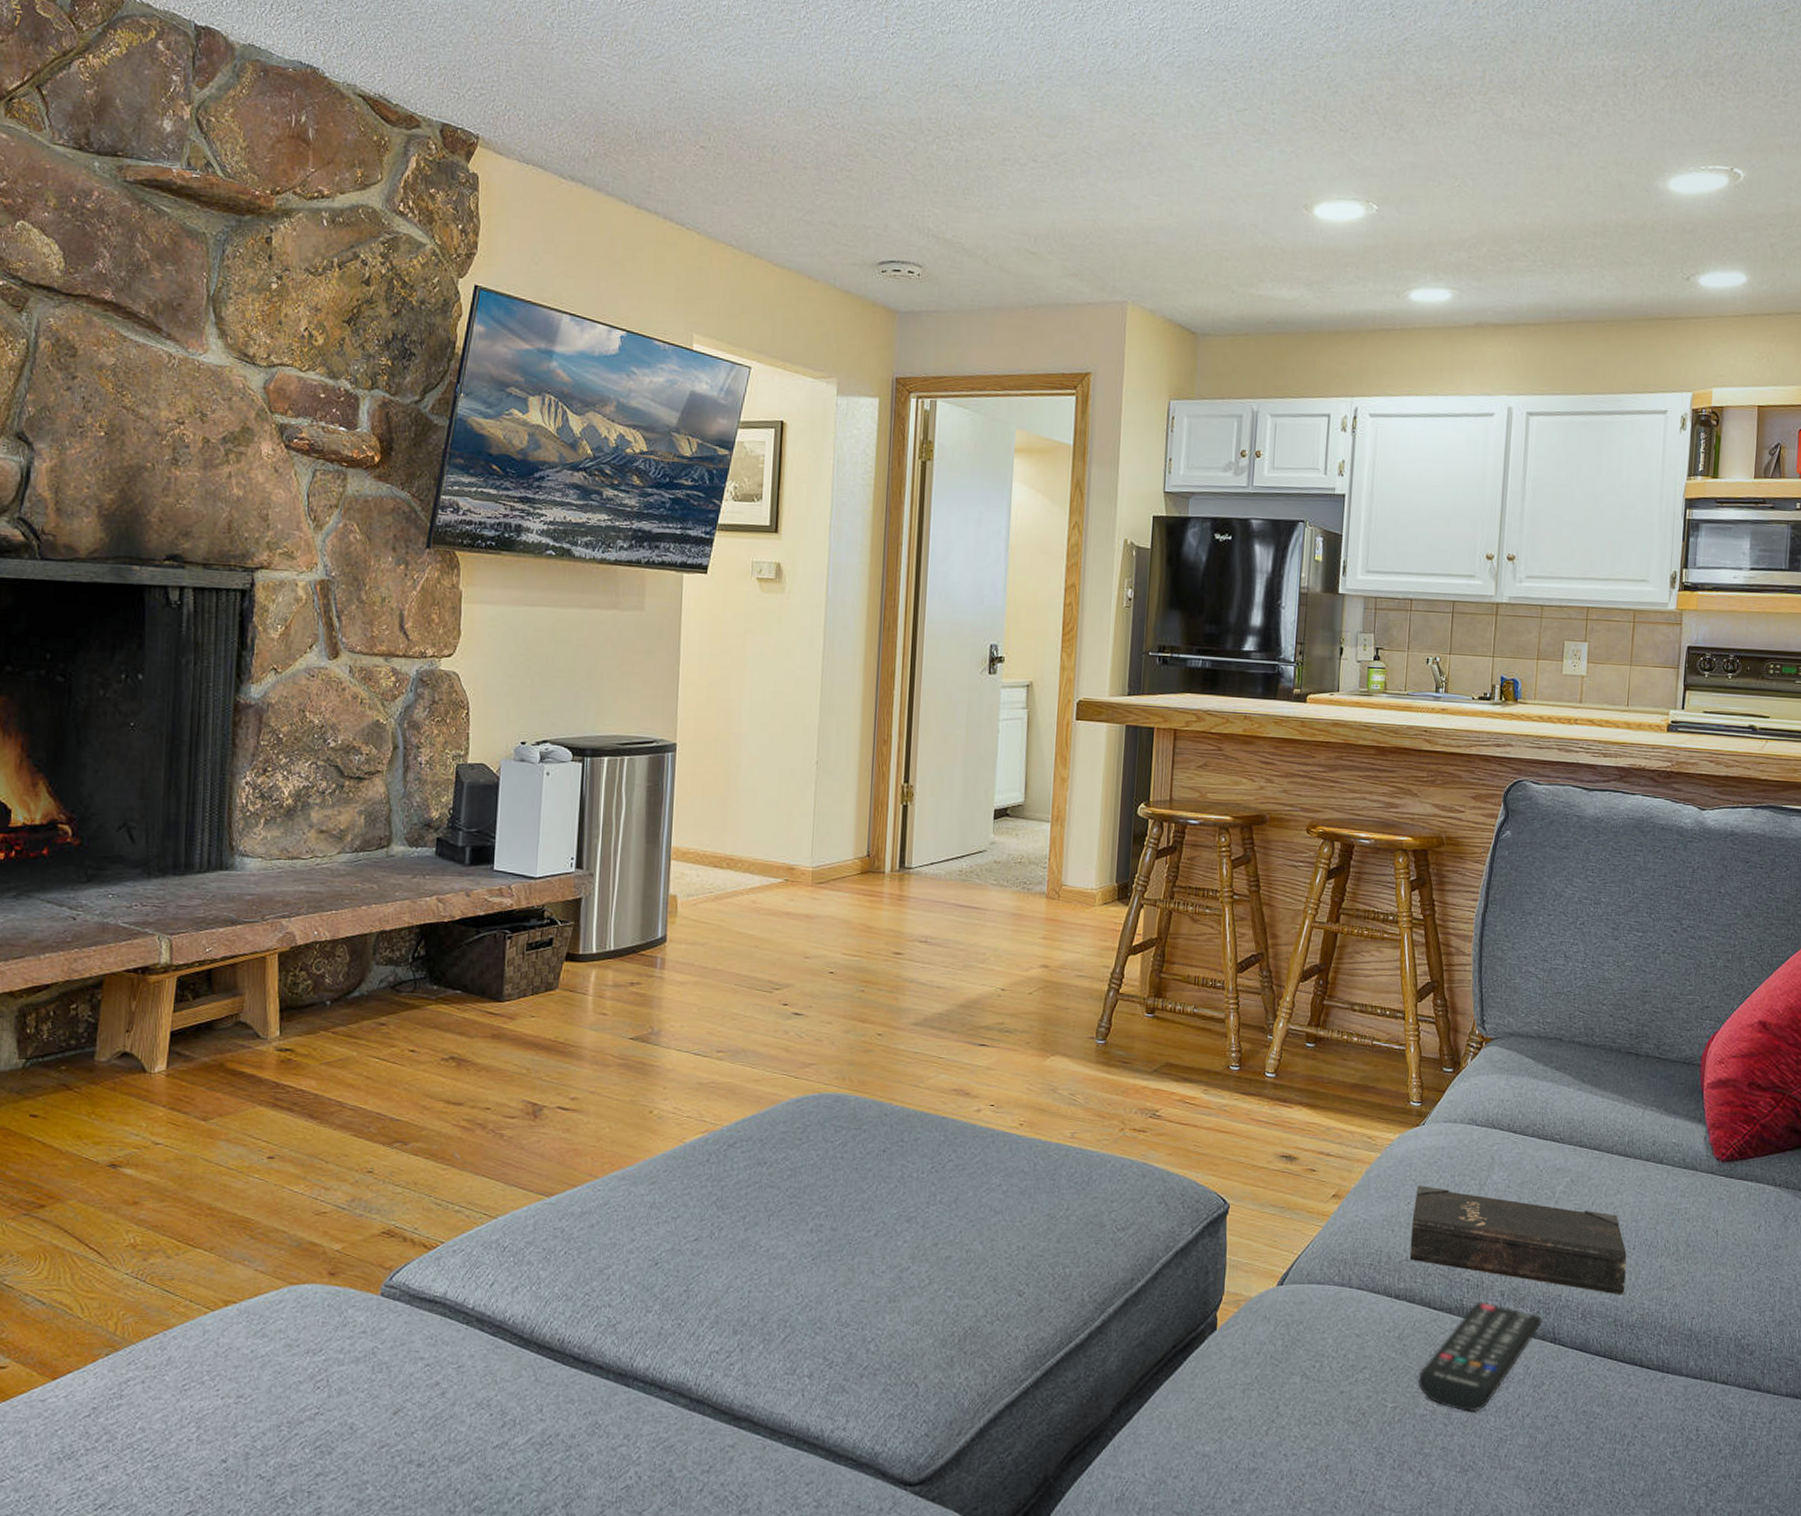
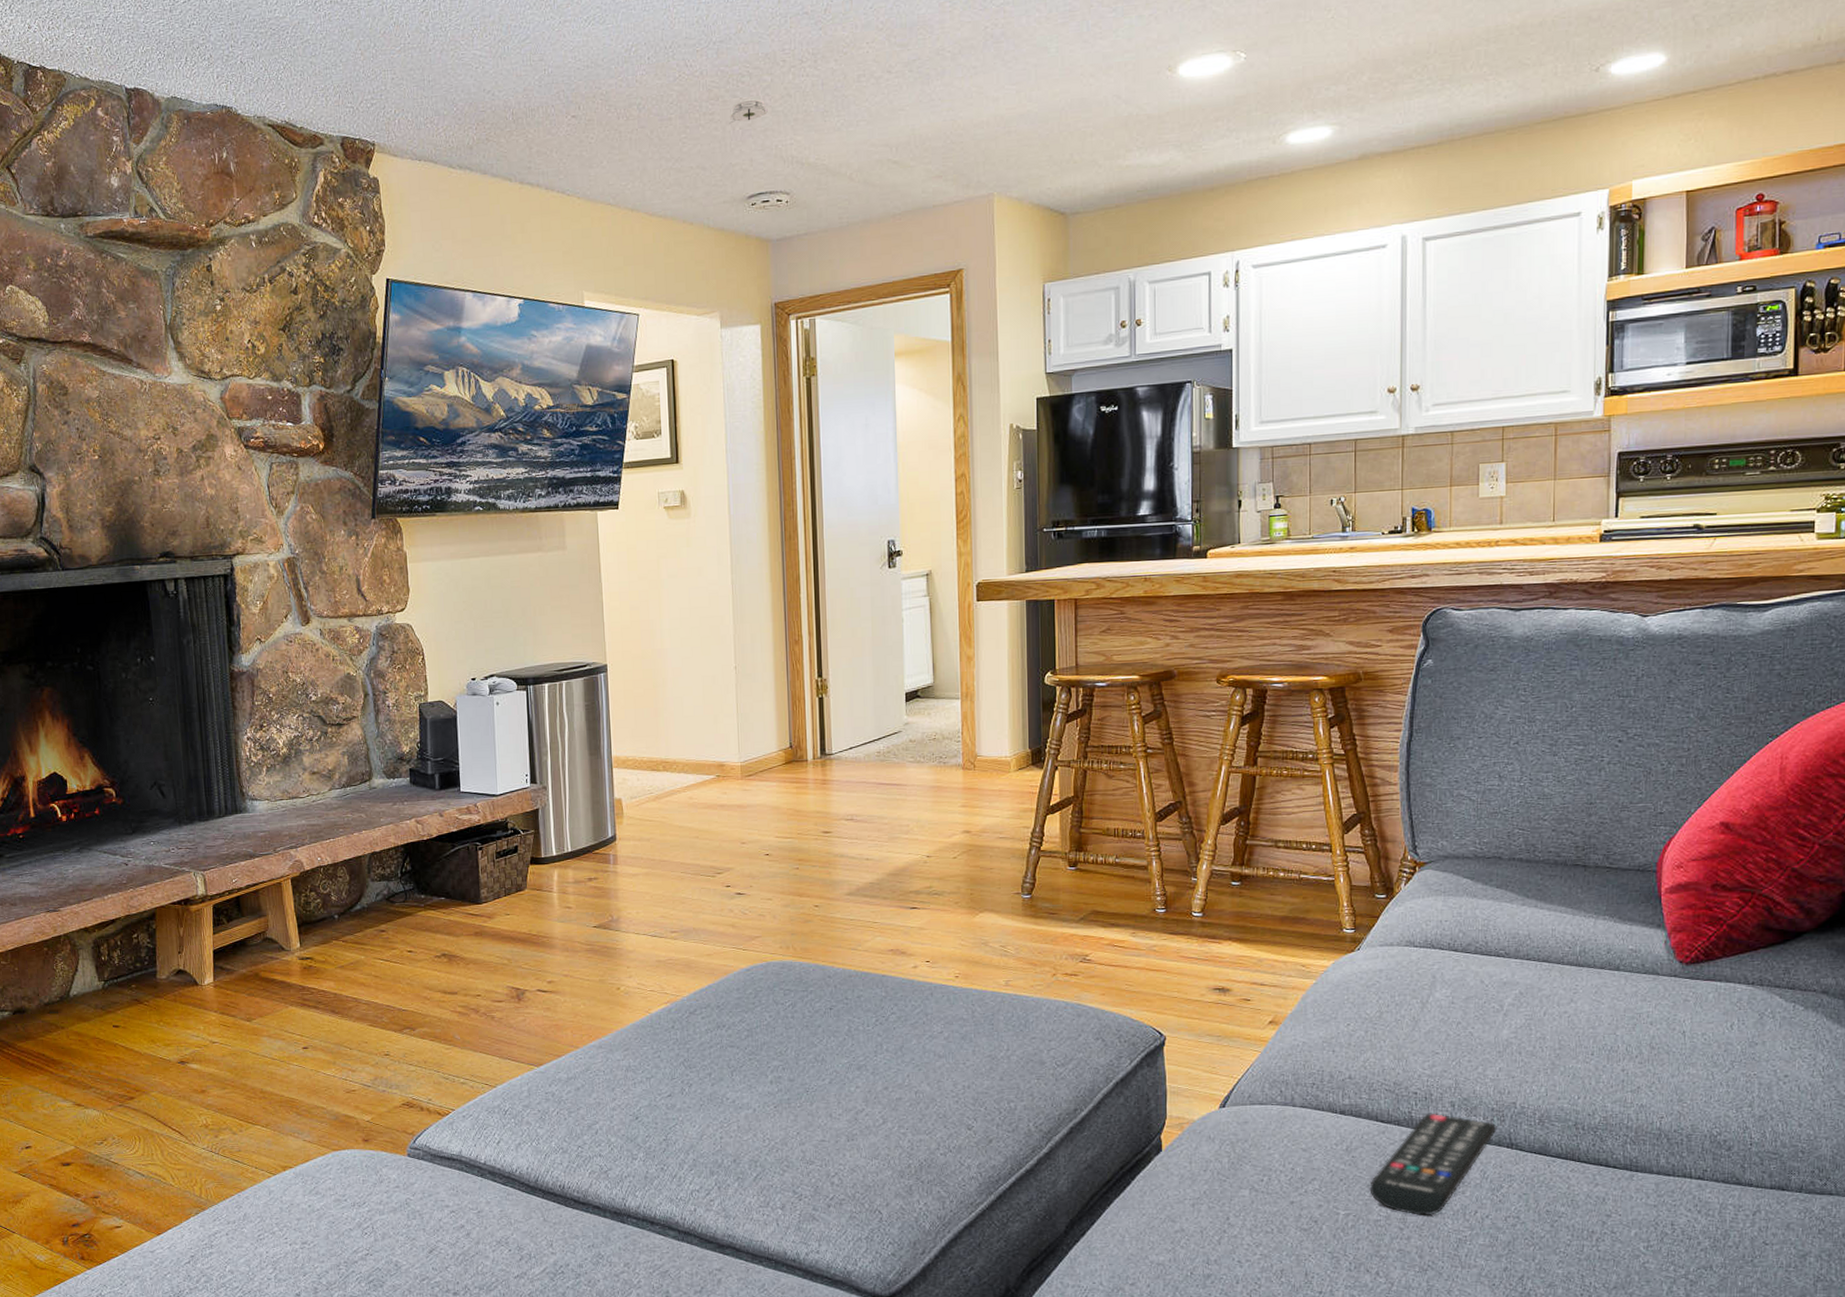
smoke detector: none [867,162,908,185] -> present [729,99,768,124]
hardback book: present [1409,1185,1627,1296] -> none [1353,1007,1585,1100]

